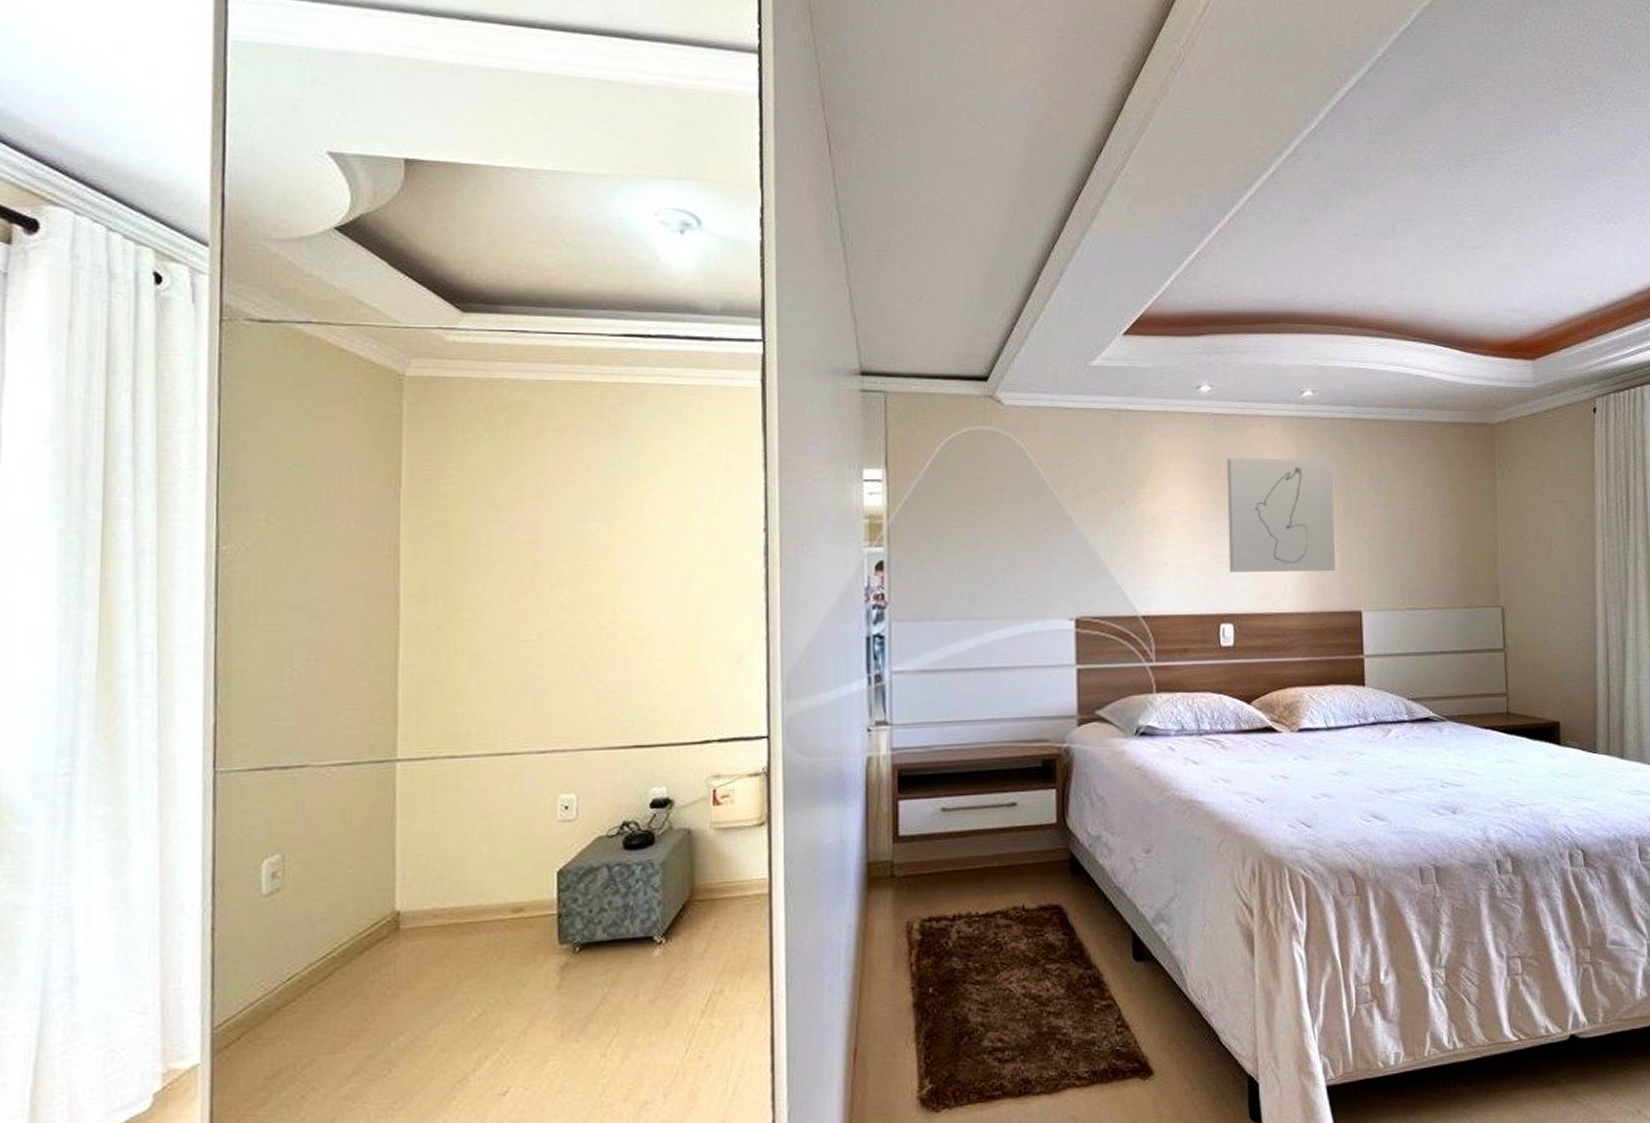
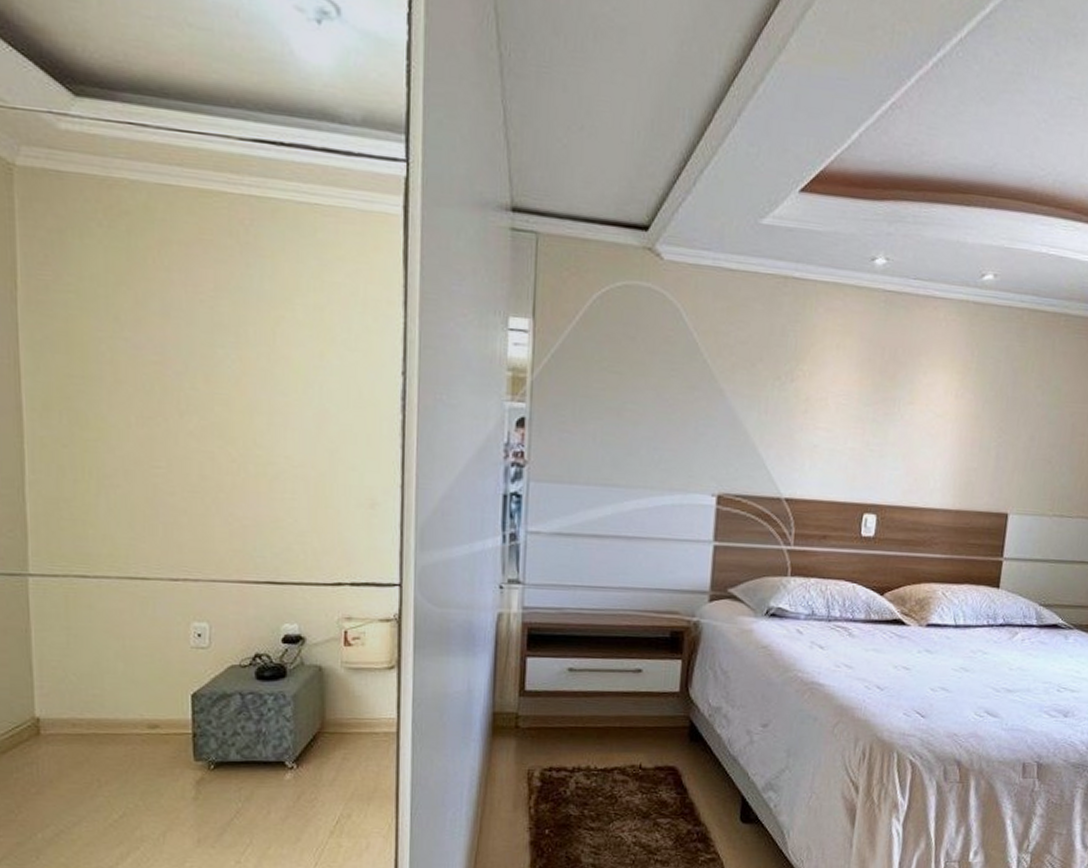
wall art: present [1226,457,1335,572] -> none [879,340,1003,470]

